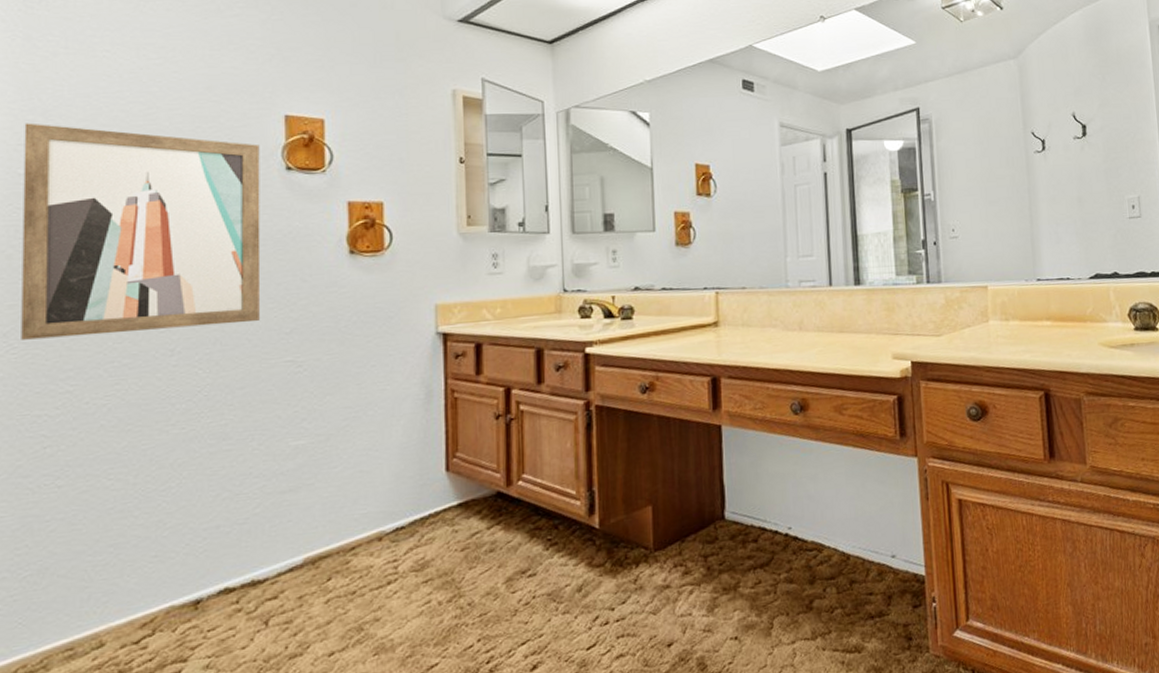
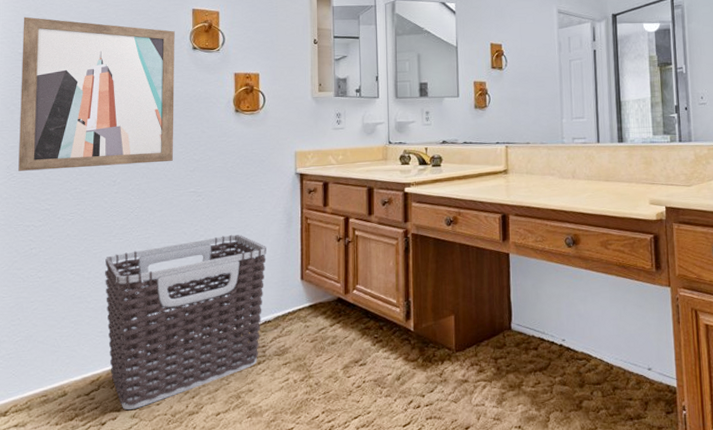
clothes hamper: none [159,416,397,660] -> present [104,234,266,411]

